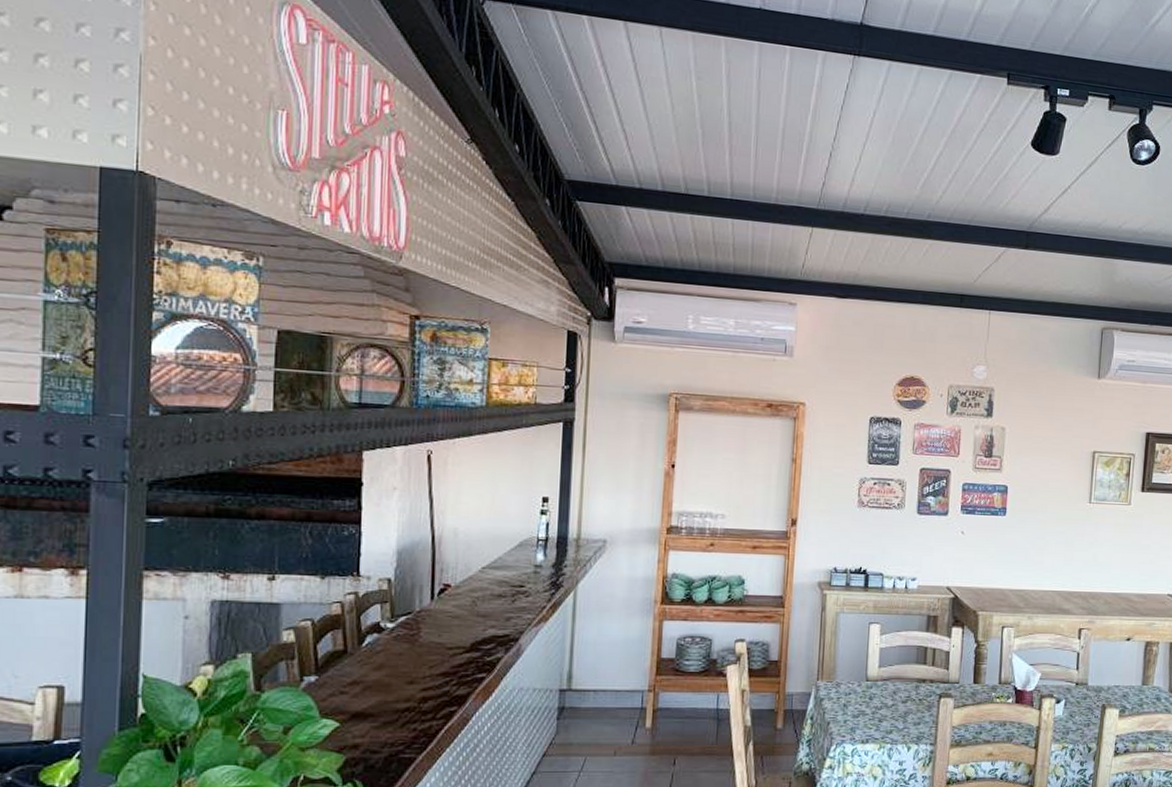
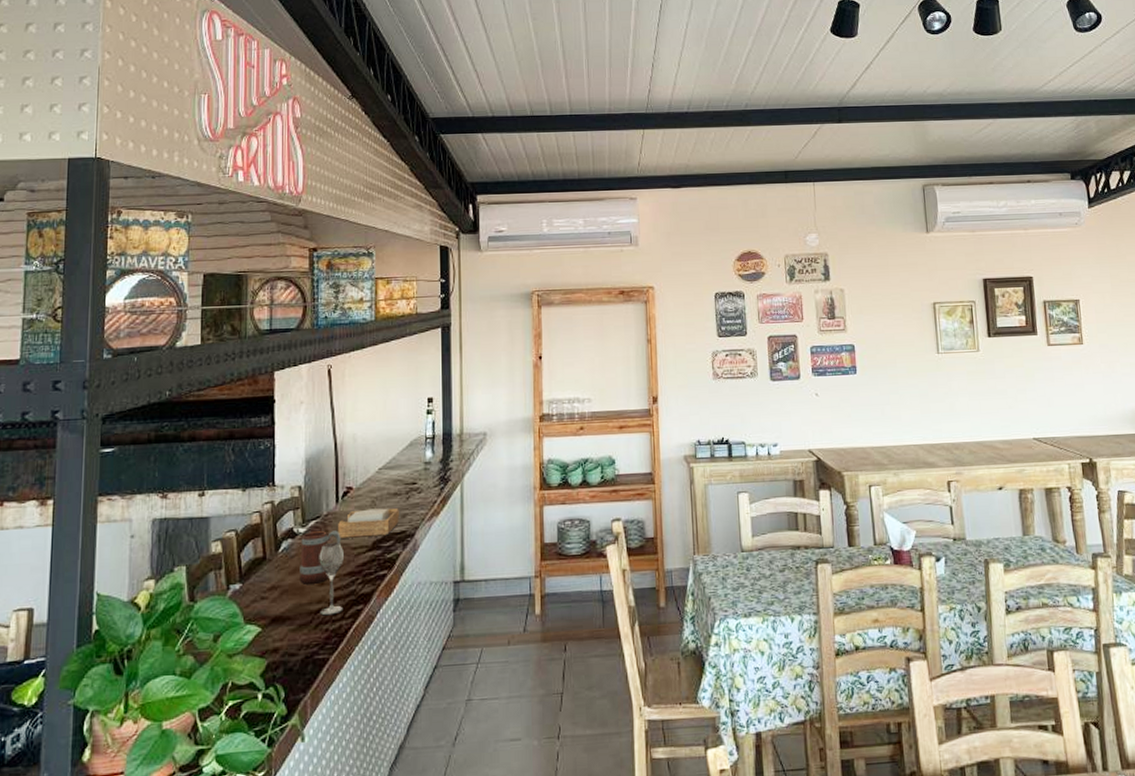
beer mug: none [385,628,435,682] -> present [299,530,341,584]
wineglass: none [408,640,439,715] -> present [319,541,345,616]
napkin holder: none [432,609,503,638] -> present [338,508,399,539]

